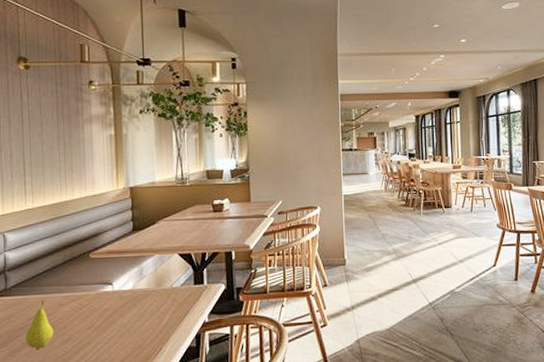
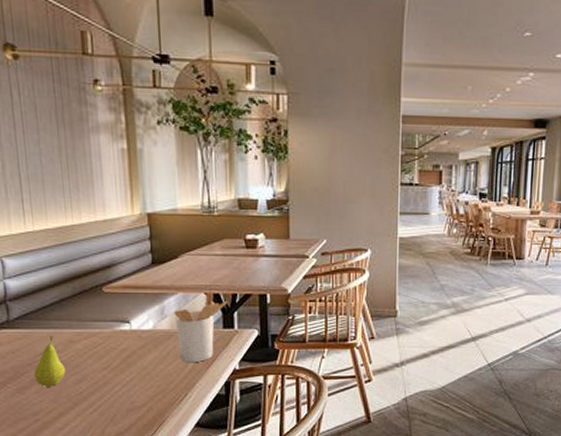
utensil holder: none [151,252,199,319] -> present [174,292,229,363]

